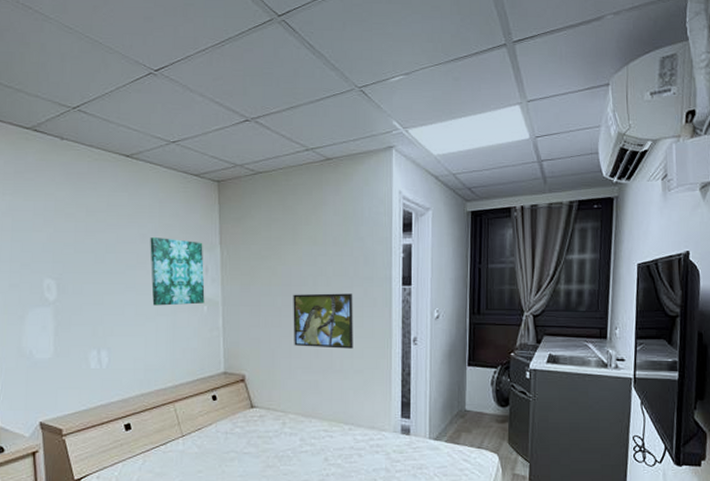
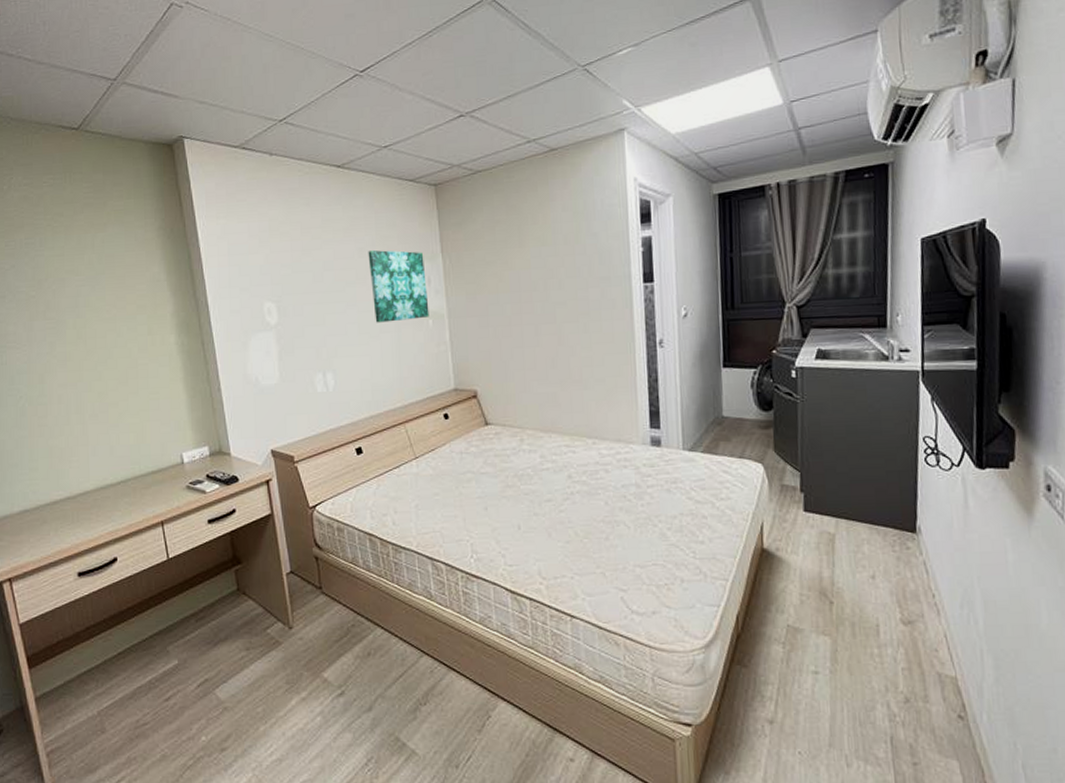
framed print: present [293,293,353,349] -> none [523,296,593,357]

